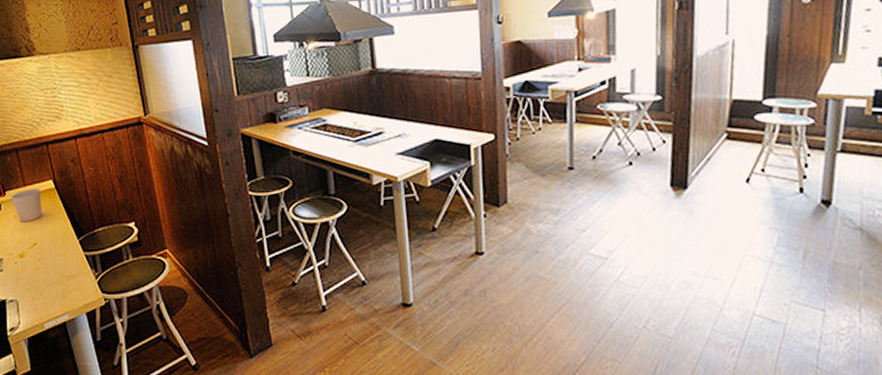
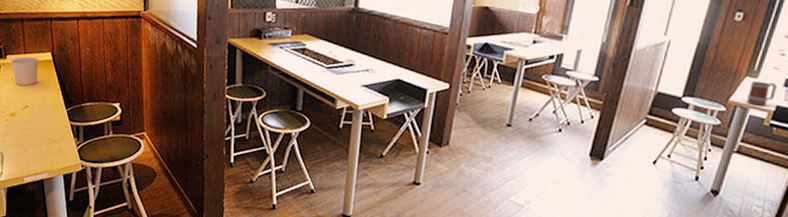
beer mug: none [838,64,871,94] -> present [746,80,777,106]

